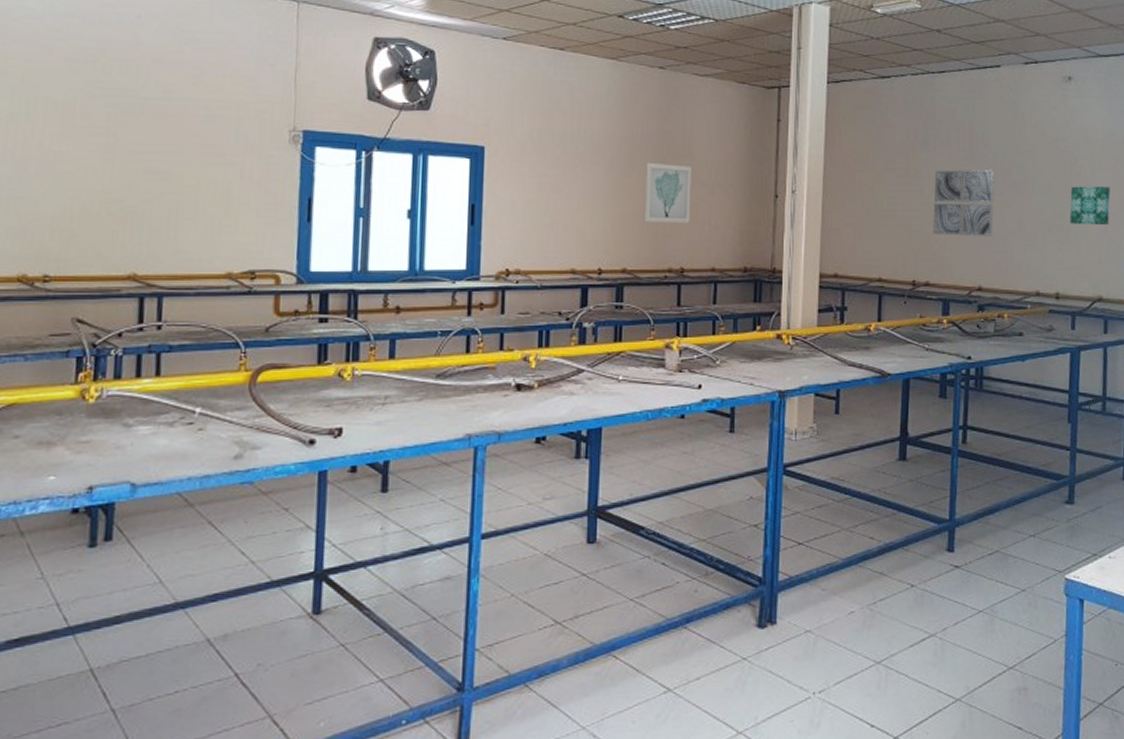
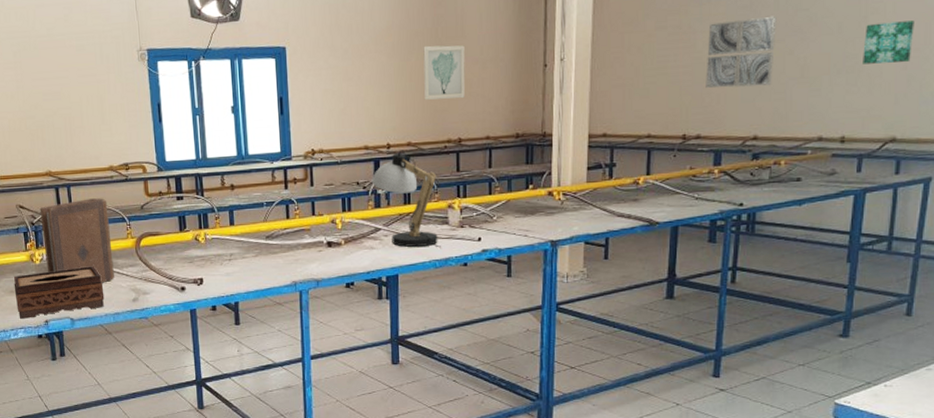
tissue box: none [44,408,192,486] -> present [14,266,105,320]
book: none [105,315,216,433] -> present [39,198,114,283]
desk lamp: none [576,277,655,396] -> present [371,150,441,248]

